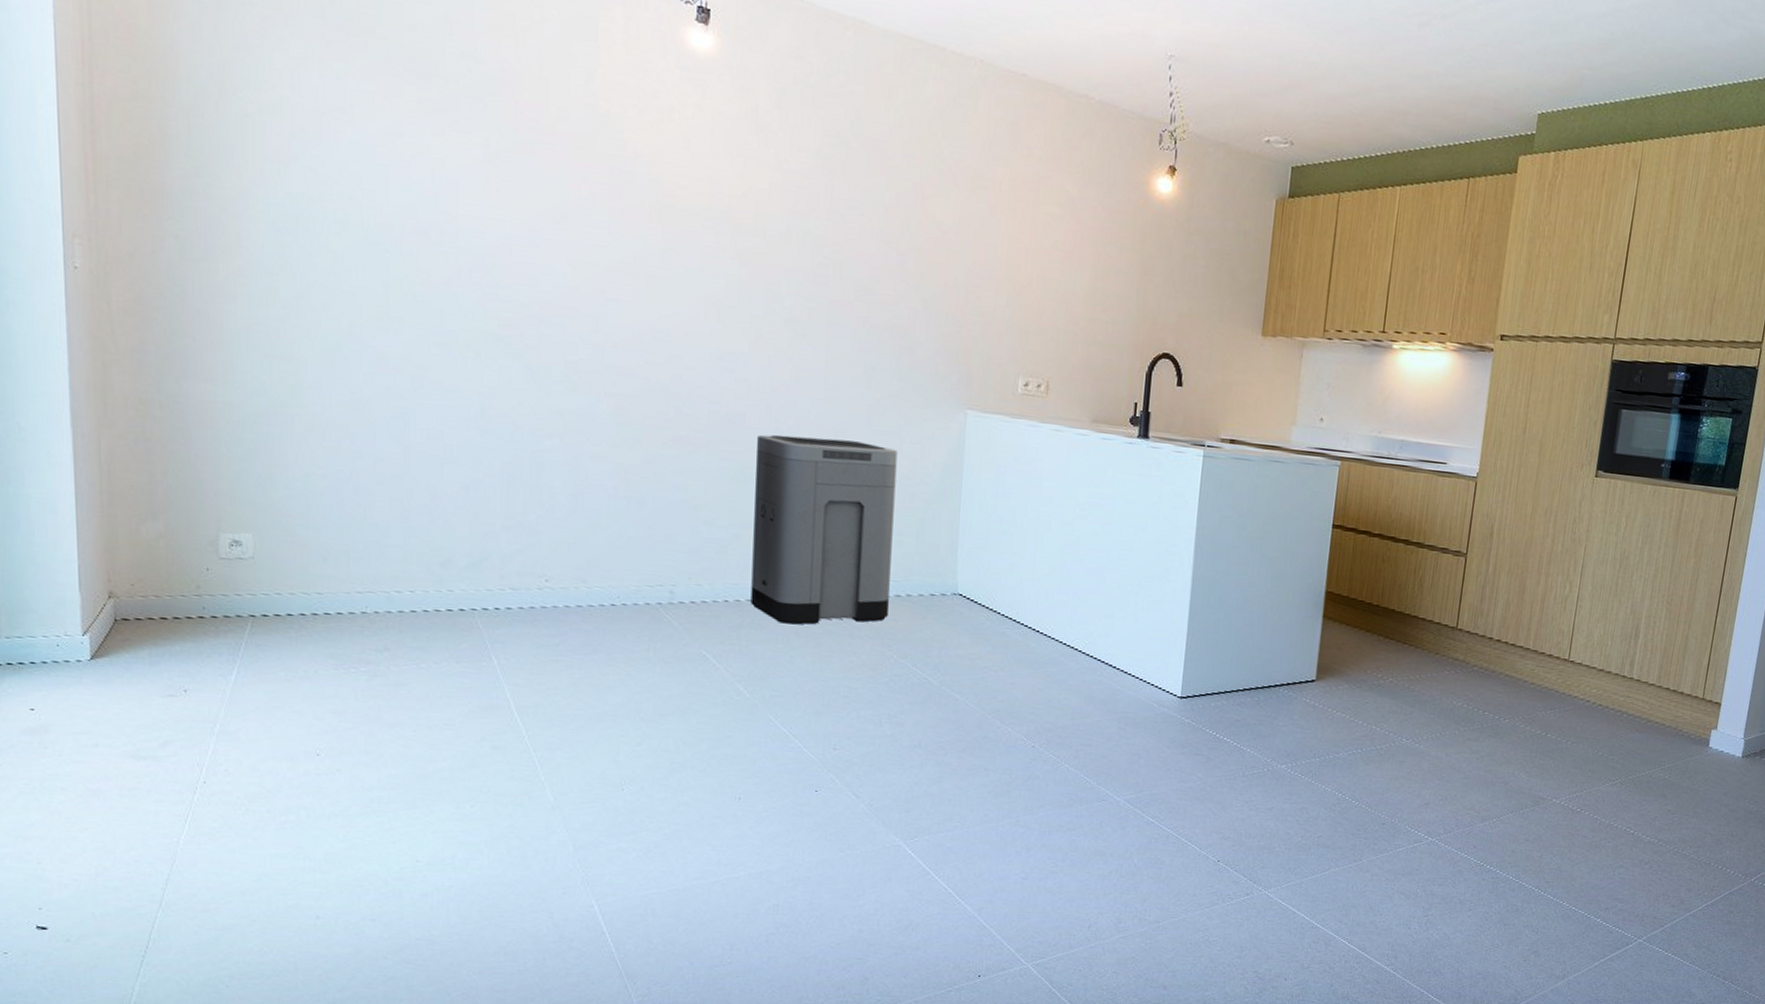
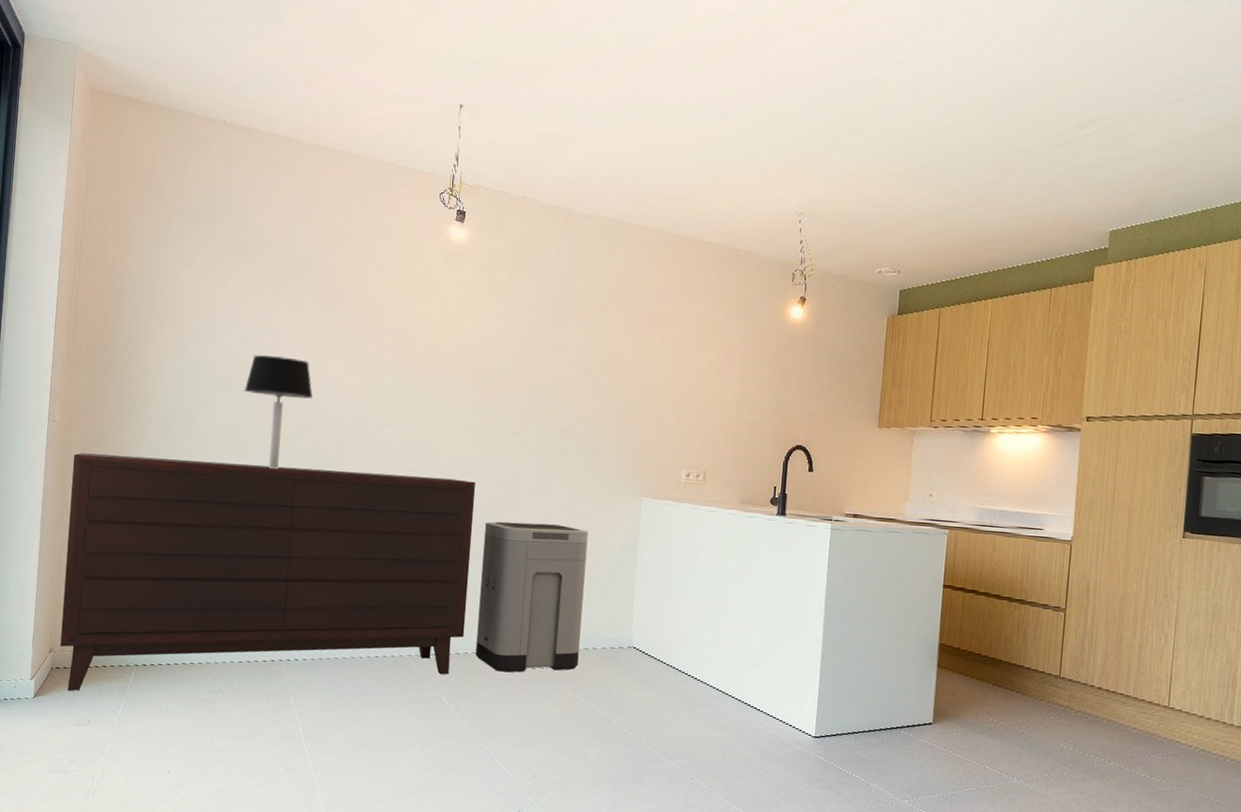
dresser: none [114,317,742,651] -> present [60,453,476,692]
table lamp: none [386,190,496,353] -> present [244,355,313,469]

